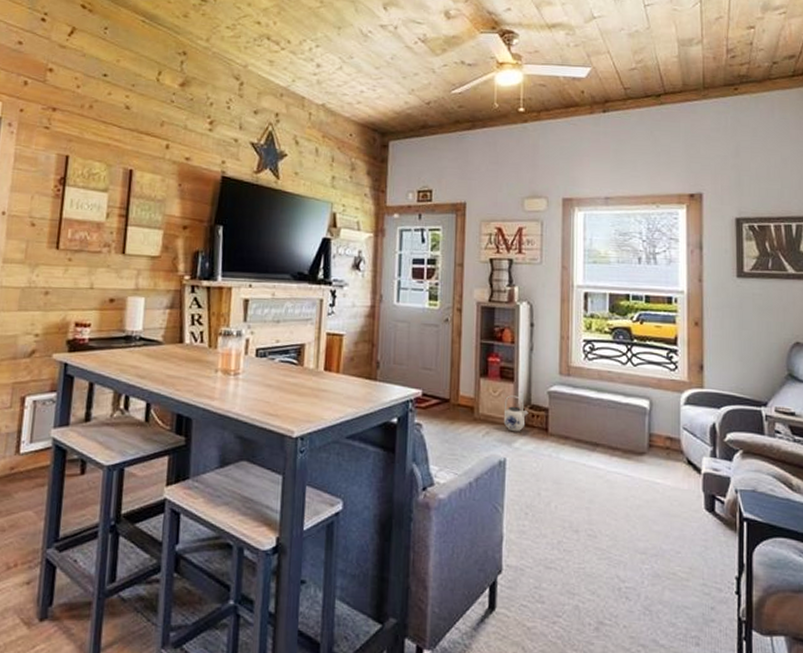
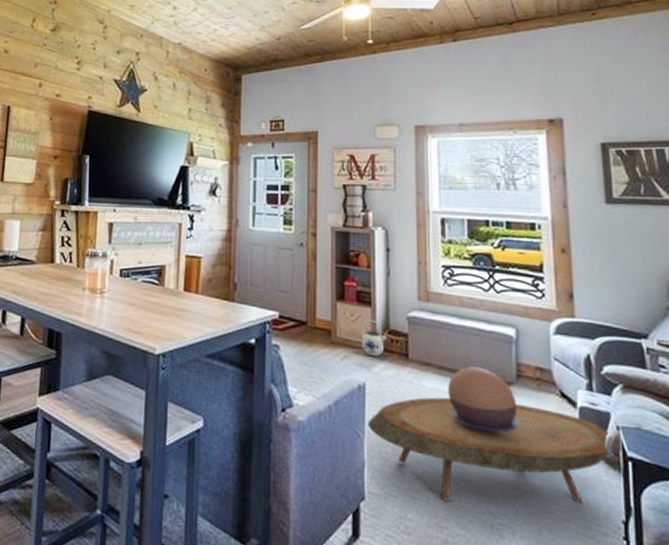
coffee table: none [506,469,730,570] -> present [367,397,612,503]
decorative bowl: none [584,438,649,501] -> present [448,366,520,432]

